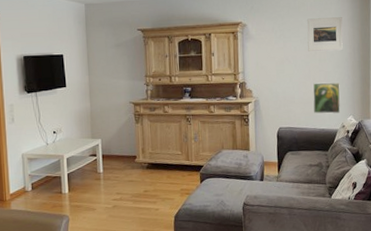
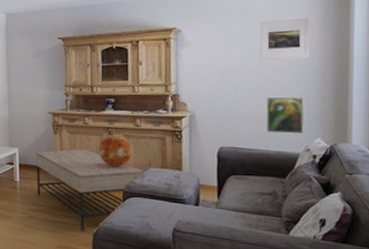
coffee table: none [118,136,218,215] -> present [35,148,144,231]
decorative sphere: none [177,121,208,152] -> present [98,135,132,167]

